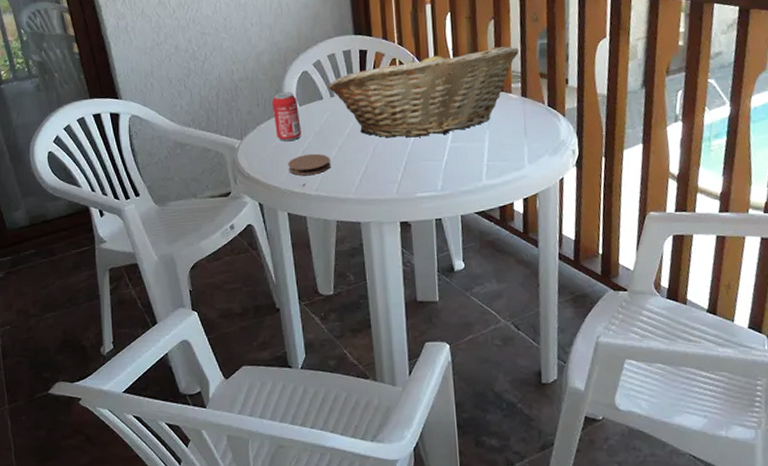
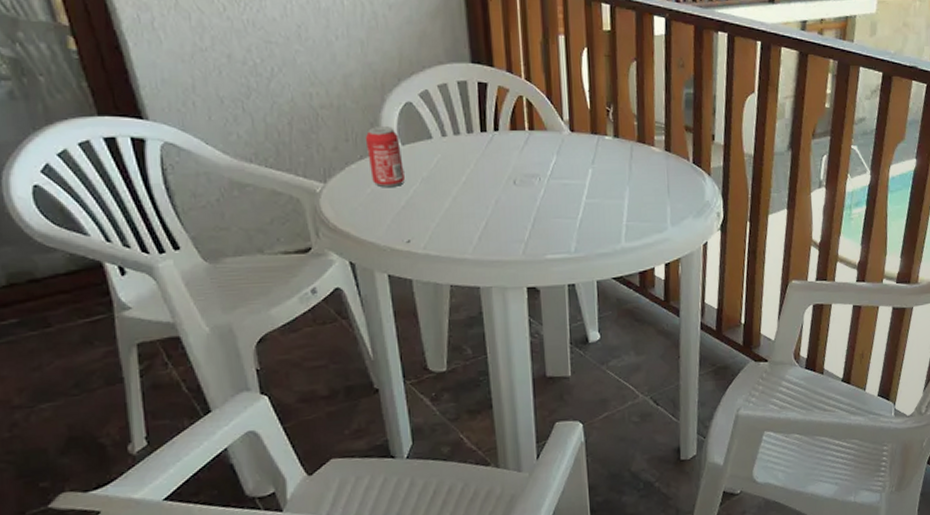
coaster: present [288,153,331,175] -> none [388,204,443,230]
fruit basket: present [327,46,519,138] -> none [437,89,663,191]

